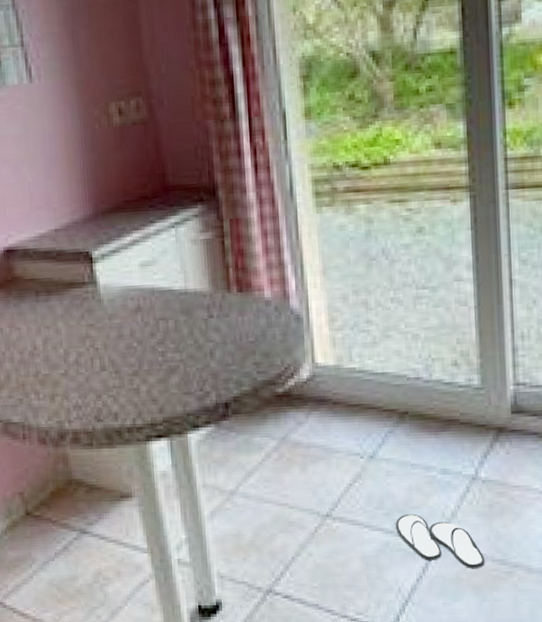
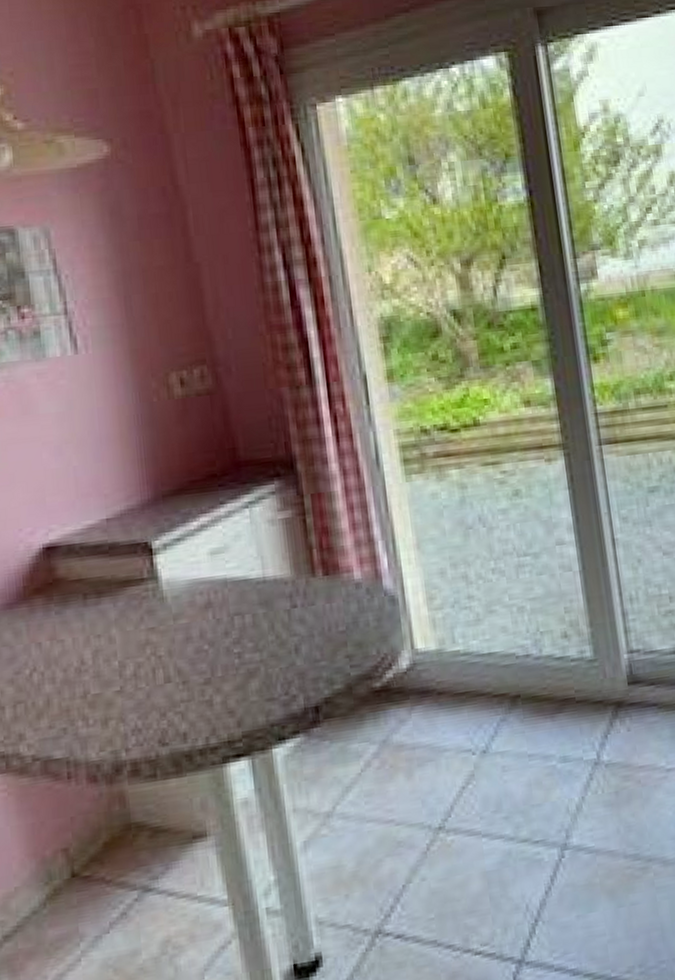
slippers: present [396,513,485,568] -> none [517,813,618,870]

